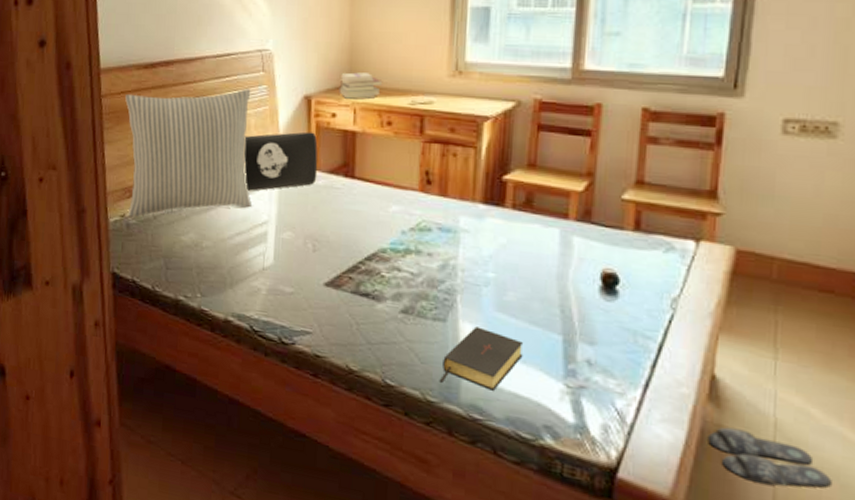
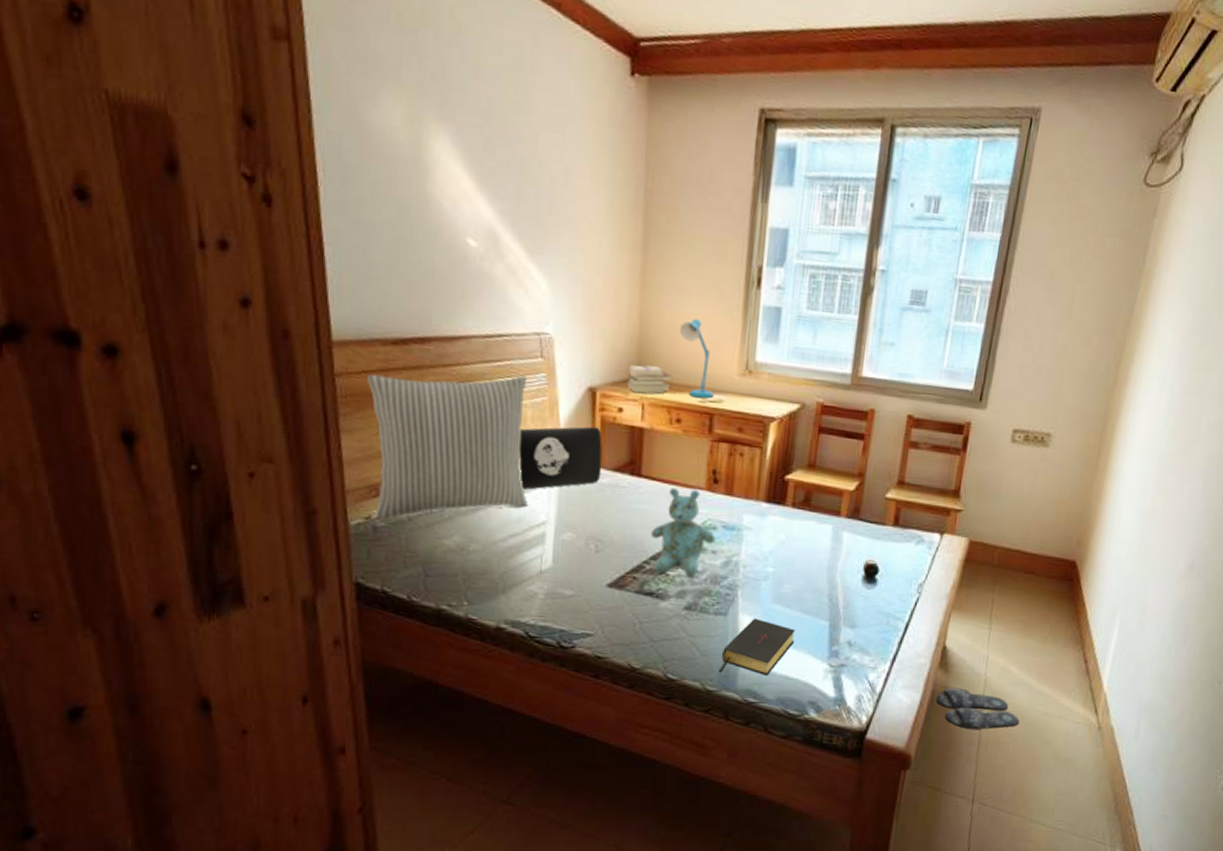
stuffed bear: none [364,188,431,279] -> present [650,487,716,577]
desk lamp: none [387,25,424,101] -> present [679,318,714,399]

